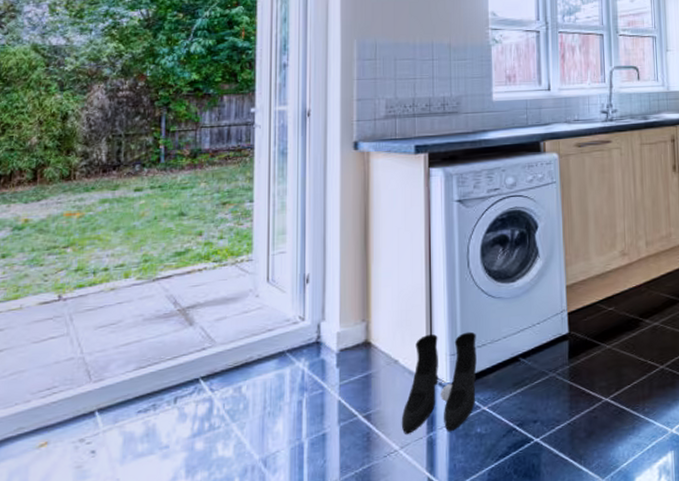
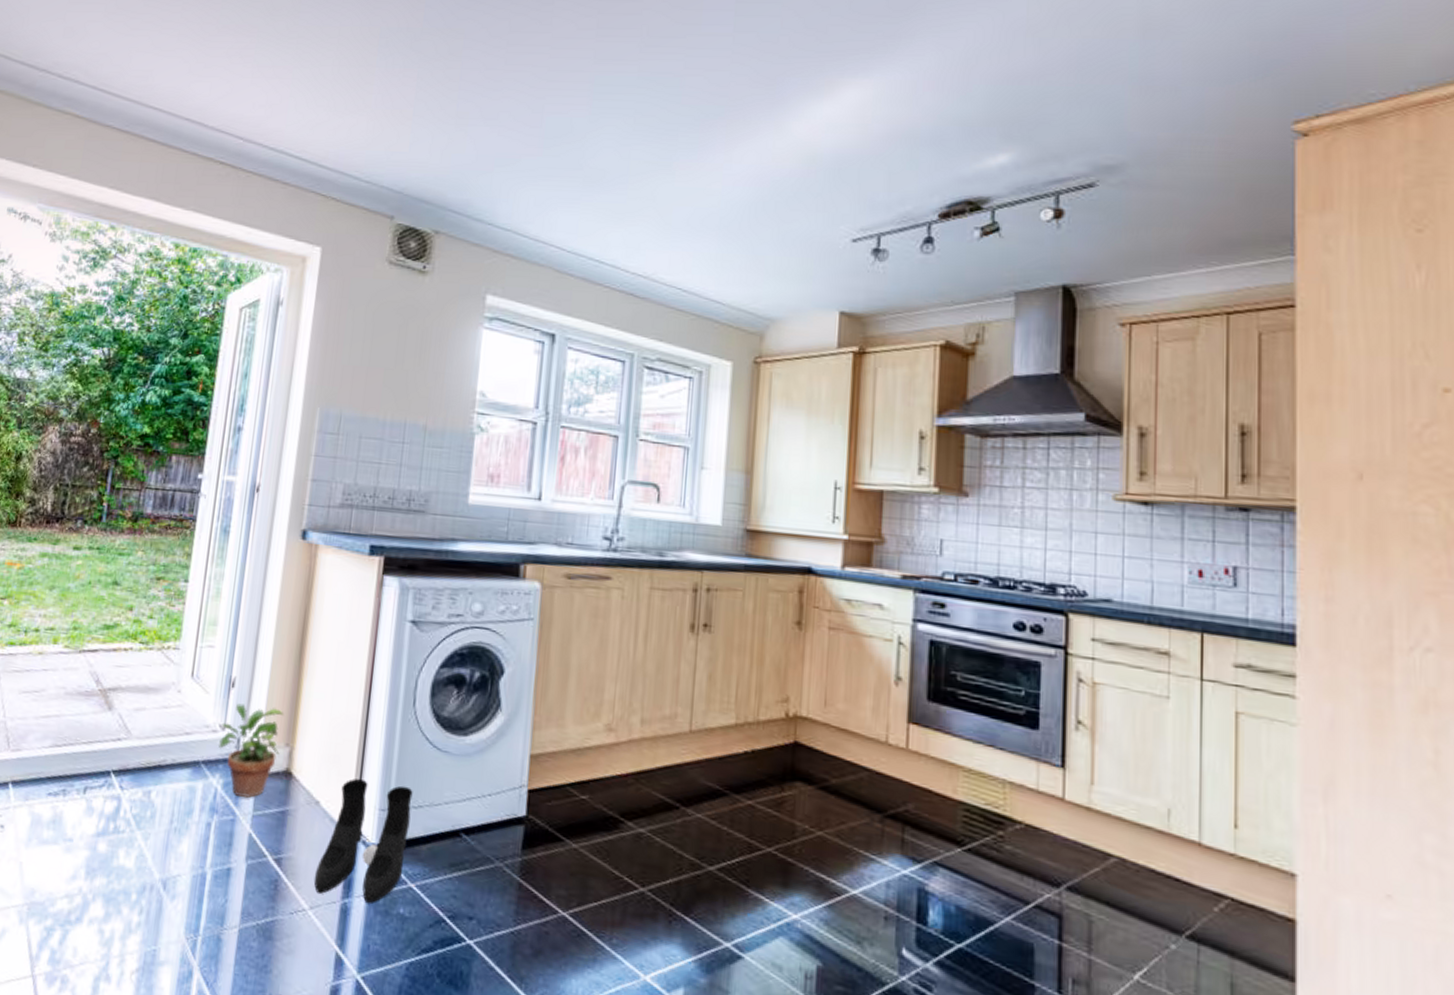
potted plant: none [301,292,357,372] -> present [219,703,284,798]

